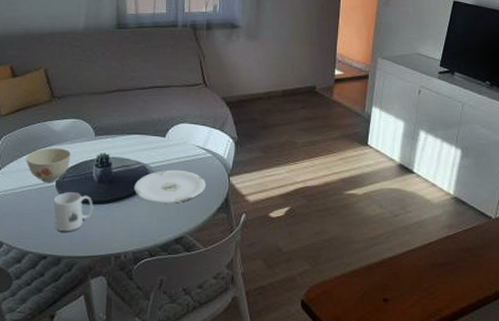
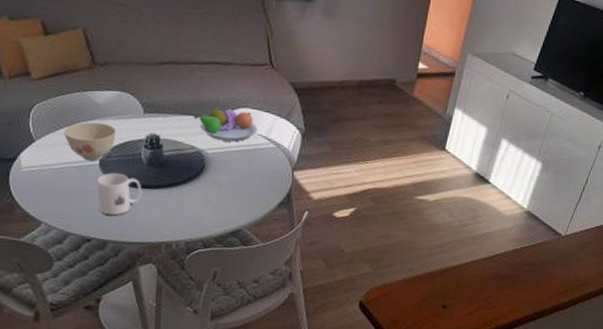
plate: present [134,169,207,204] -> none [187,158,268,195]
fruit bowl: none [138,124,195,155] -> present [193,106,258,142]

